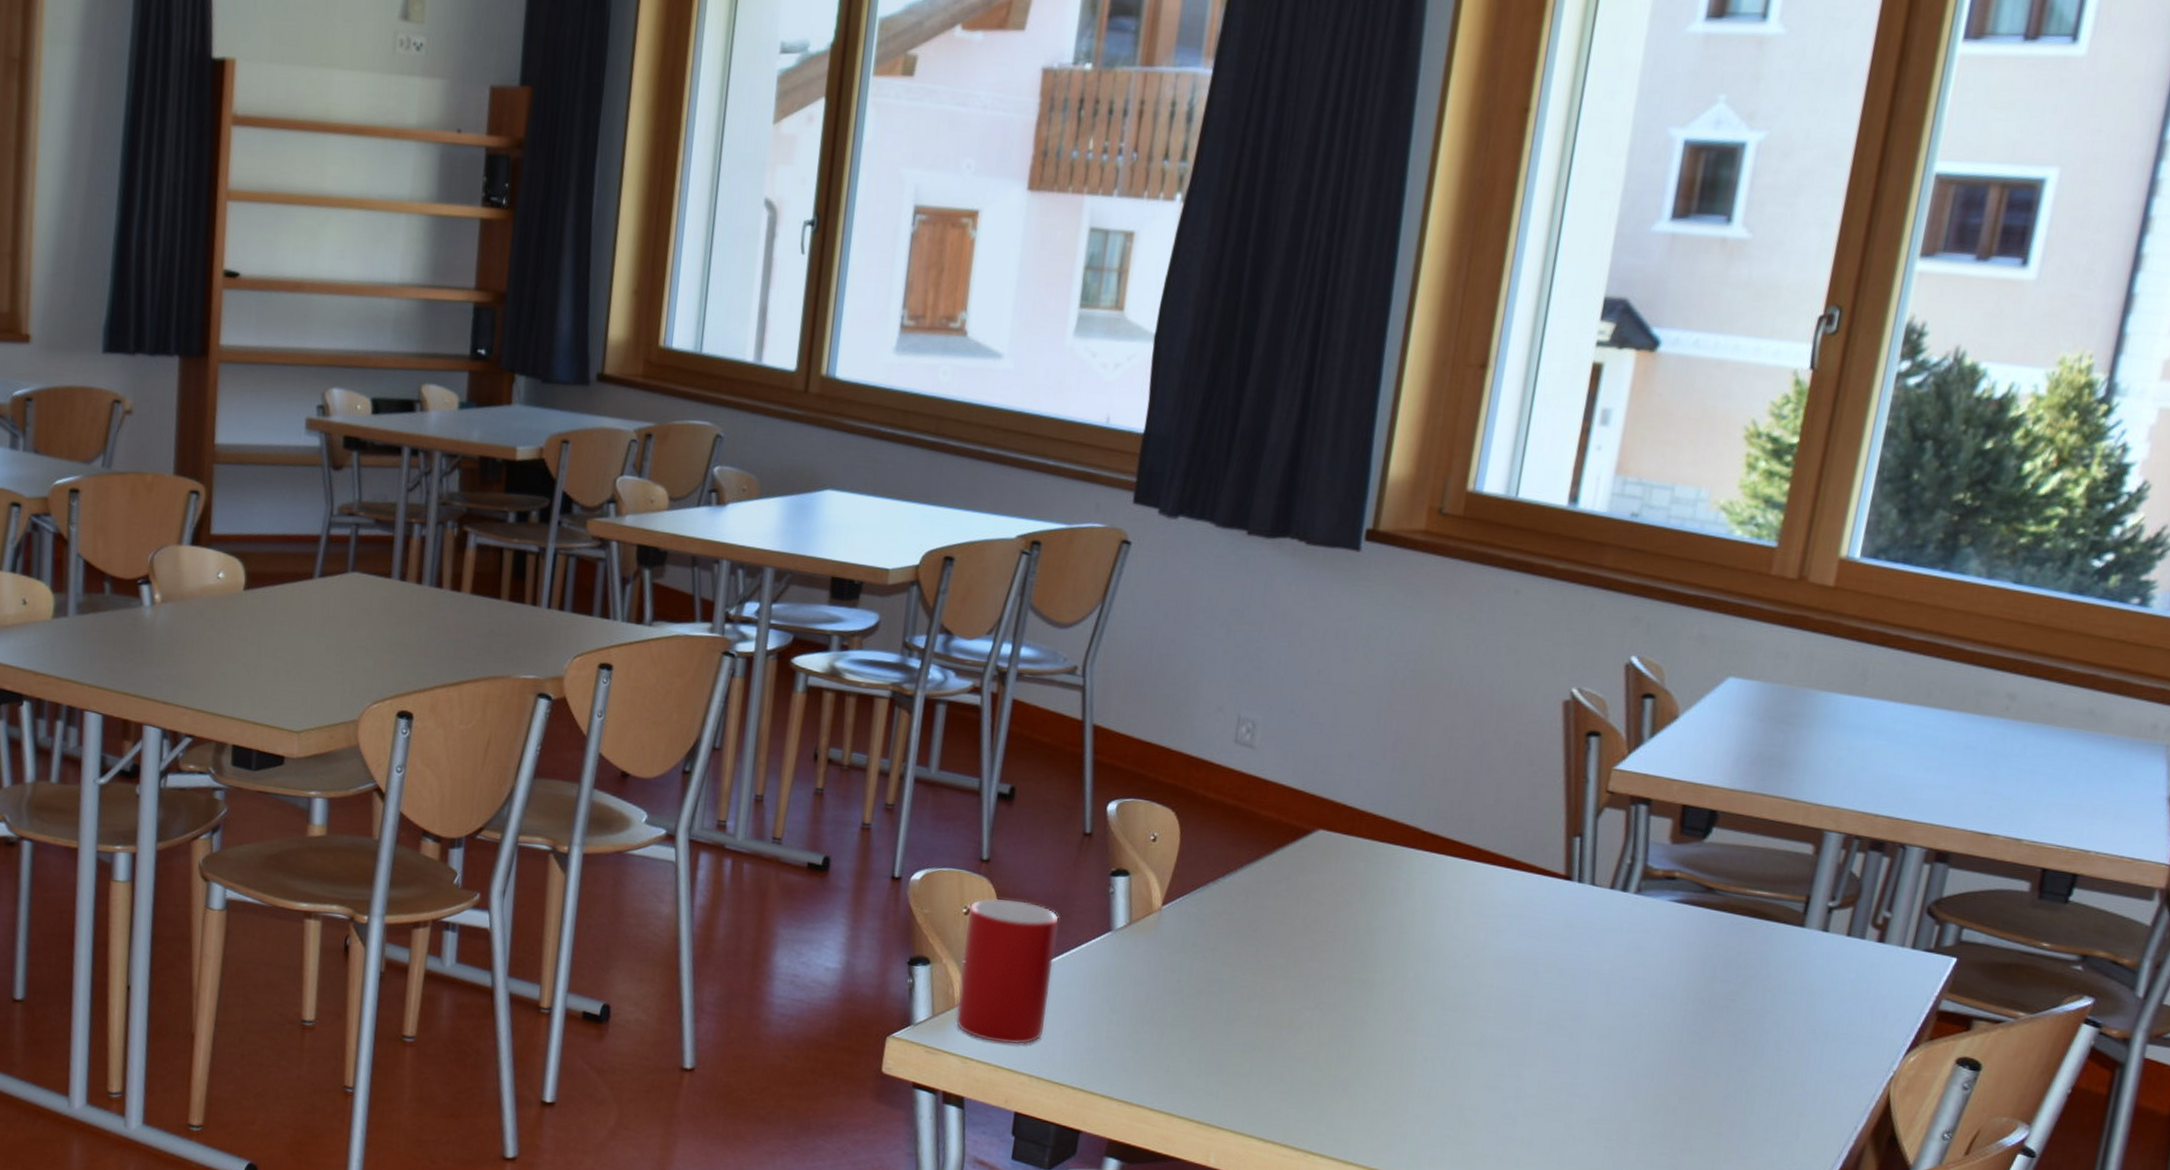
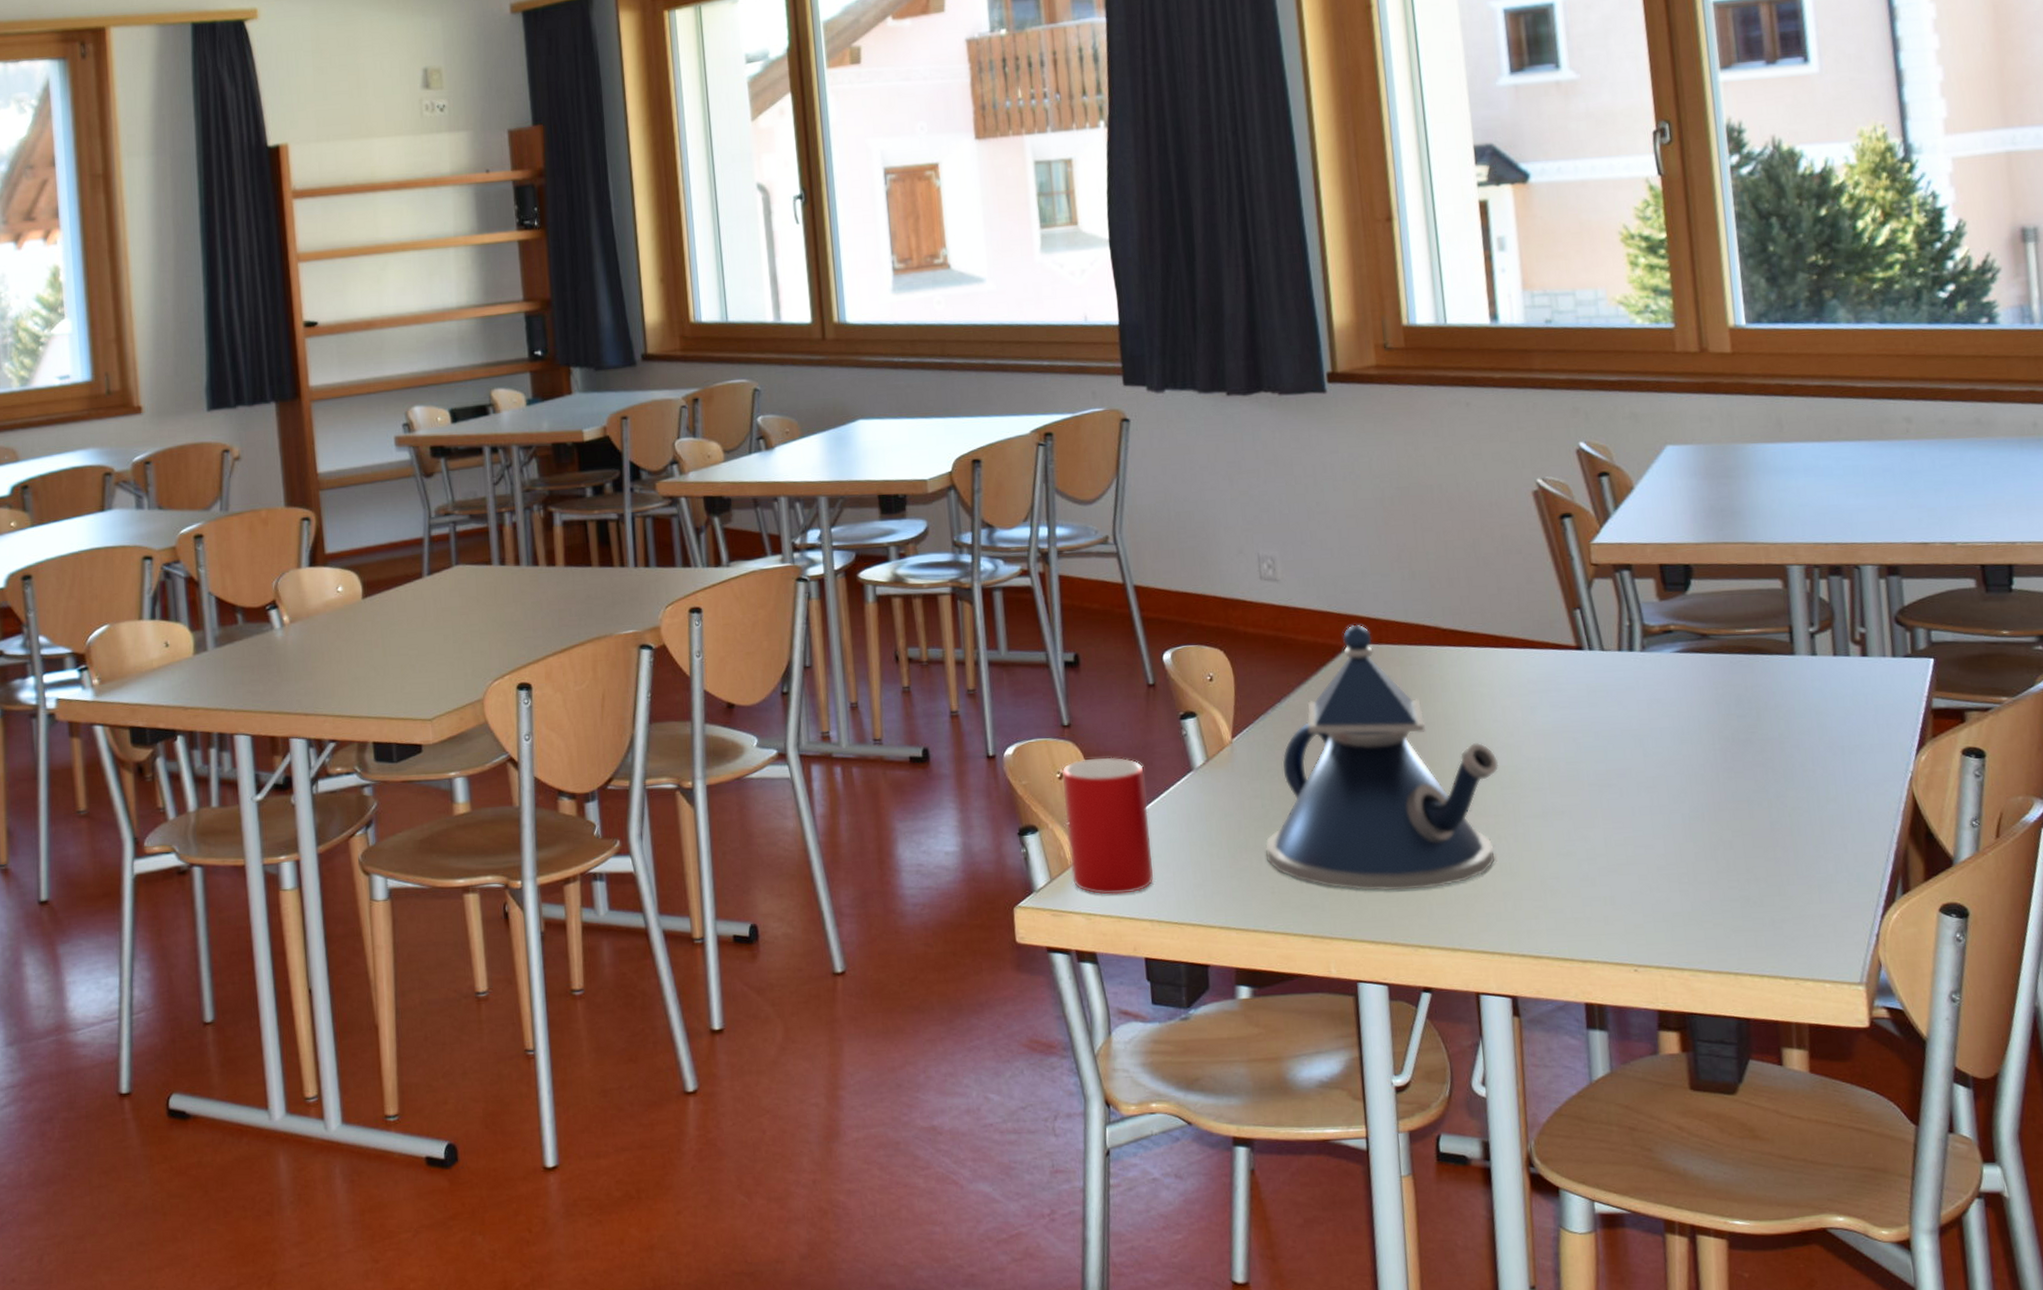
teapot: none [1169,809,1446,1098] -> present [1265,624,1499,891]

